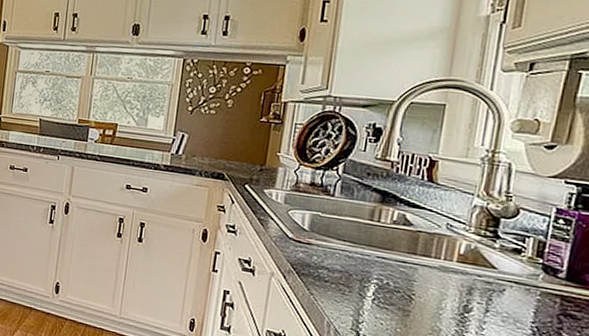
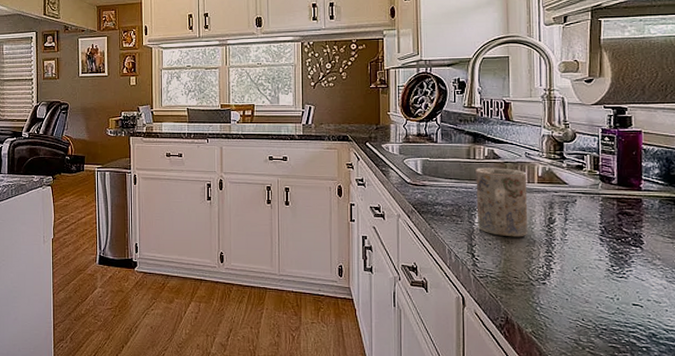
mug: none [370,233,444,323] -> present [475,168,529,237]

